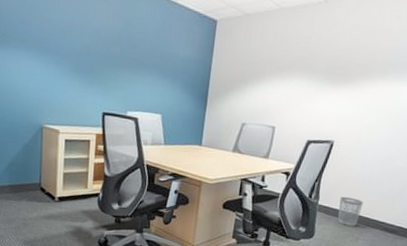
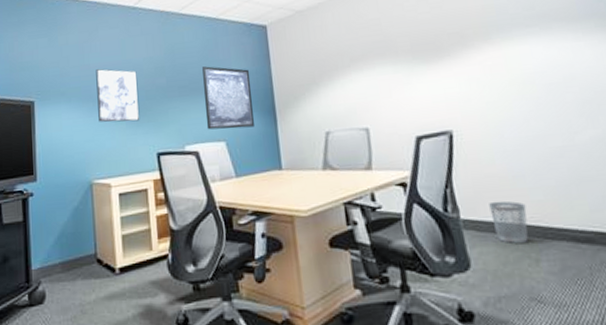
wall art: none [54,25,95,82] -> present [96,69,140,122]
wall art: none [148,45,194,107] -> present [202,66,254,130]

